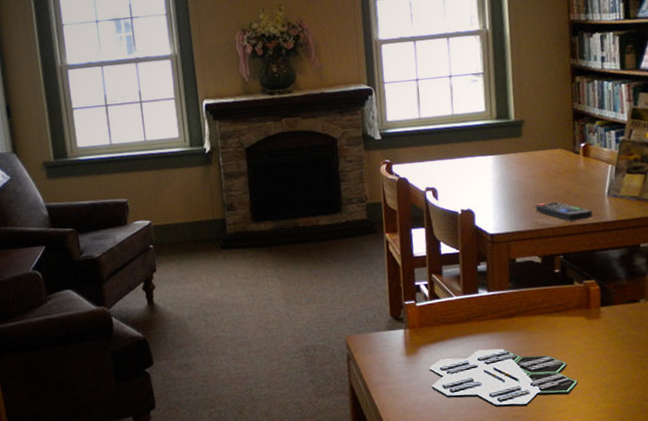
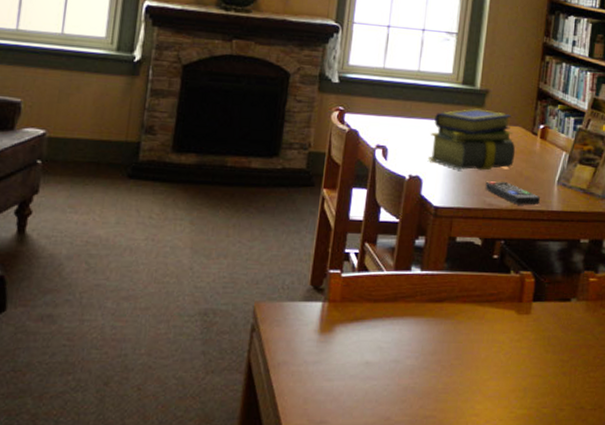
board game: present [429,348,578,408] -> none [340,335,497,406]
stack of books: none [475,138,560,197] -> present [427,108,515,171]

